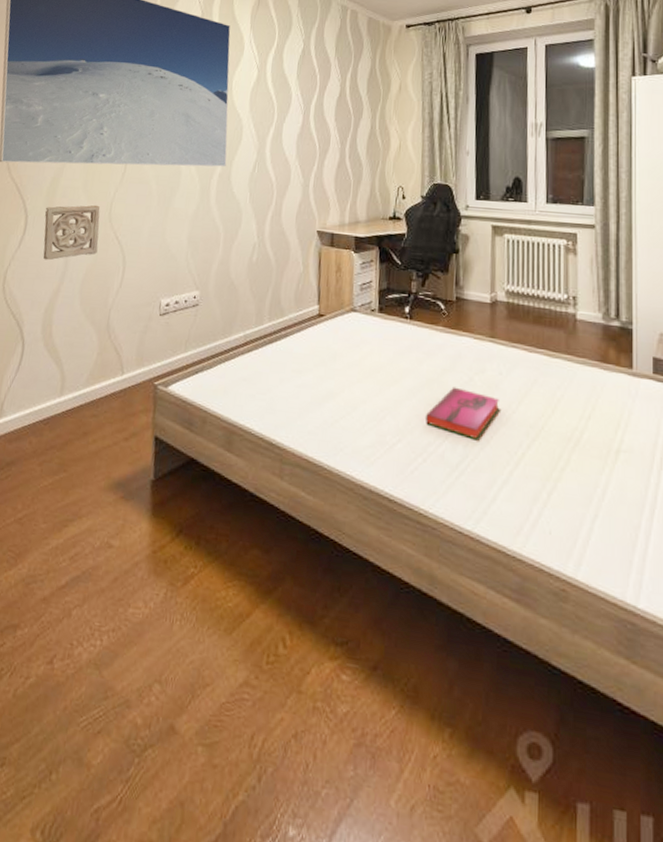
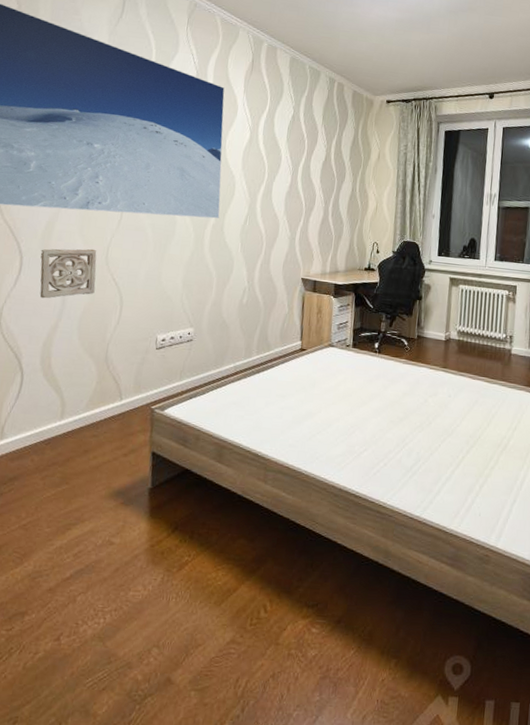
hardback book: present [425,386,500,440] -> none [387,407,448,448]

